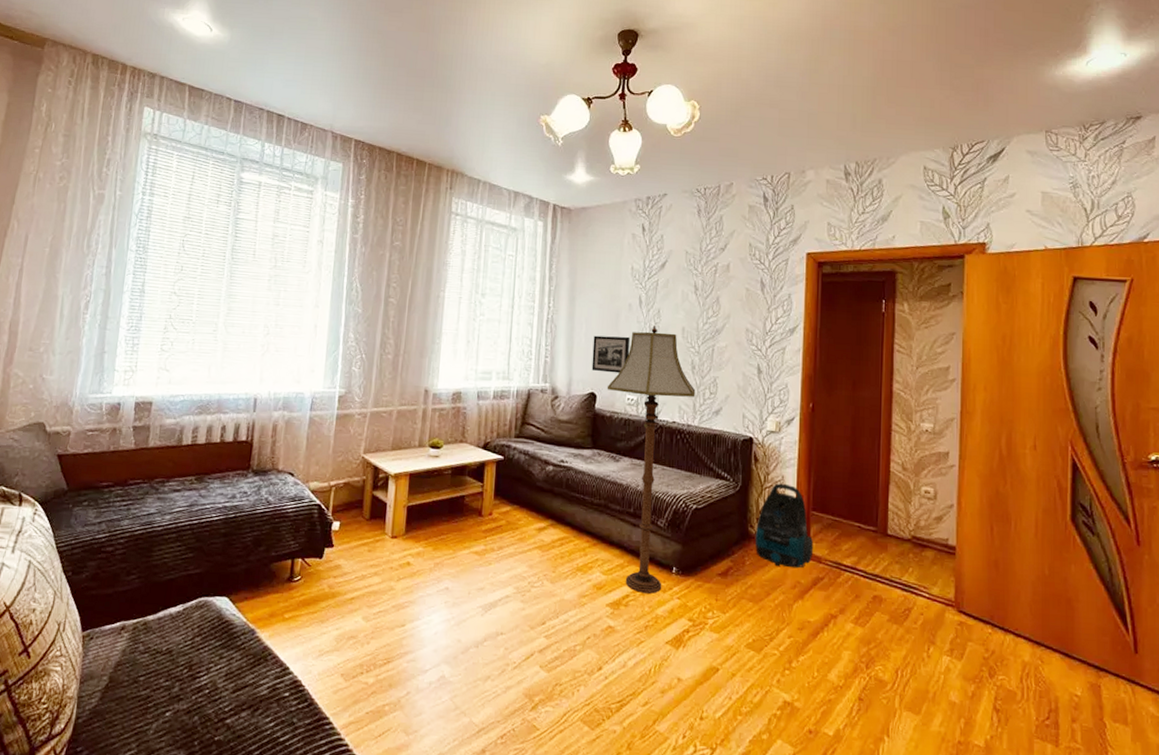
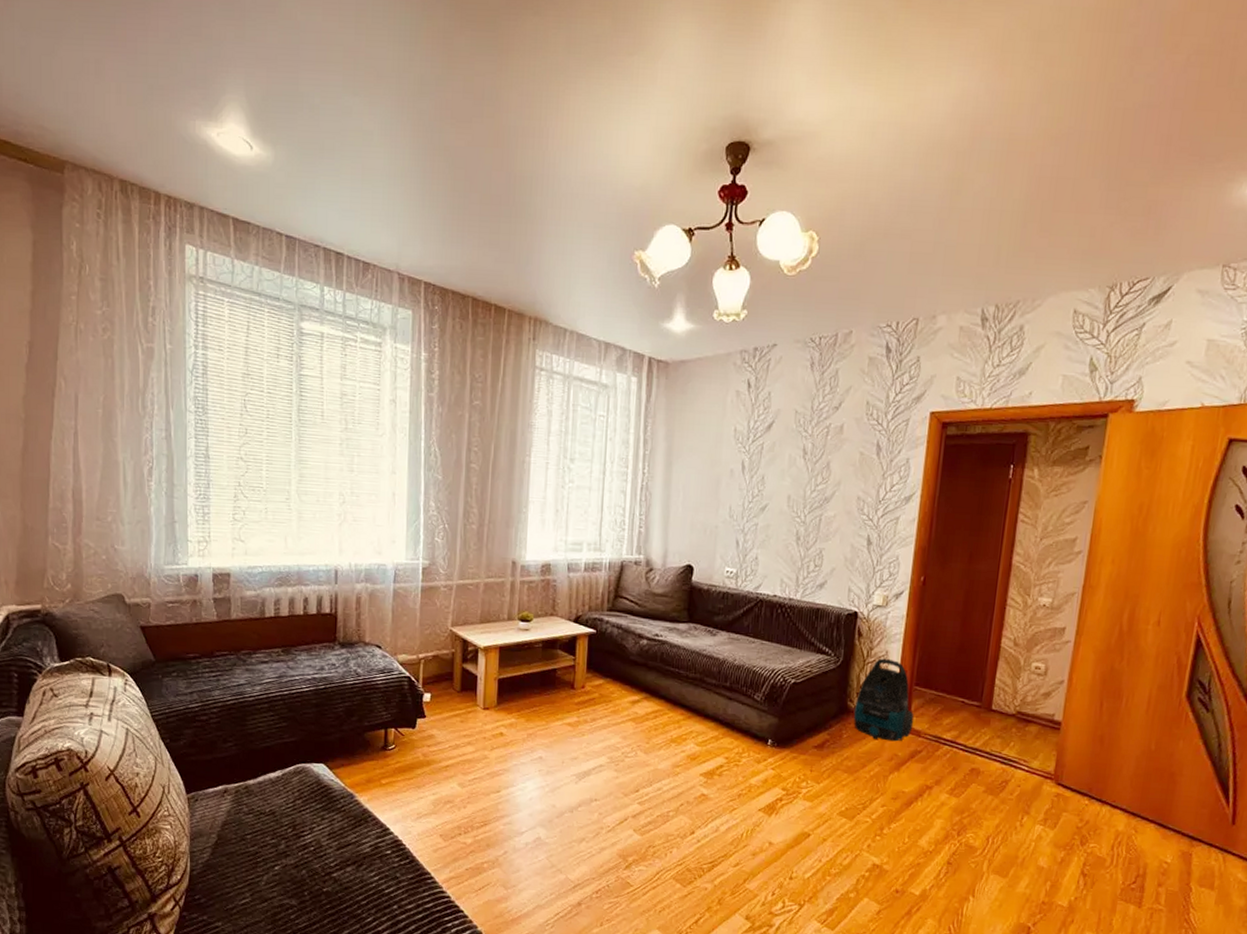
picture frame: present [591,335,630,373] -> none [689,504,731,545]
floor lamp: present [607,326,696,594] -> none [704,493,800,764]

